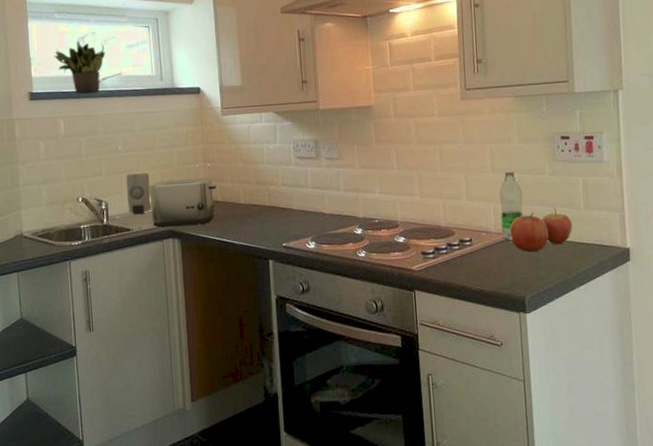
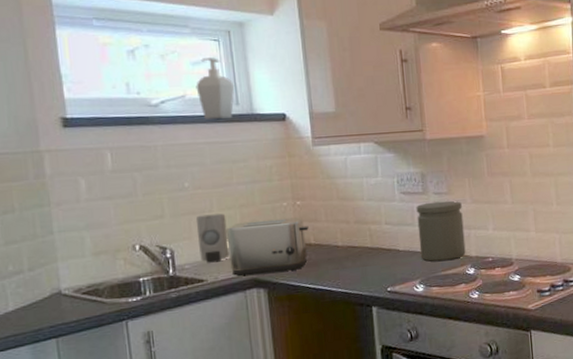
potted plant: present [54,39,105,94] -> none [93,52,163,121]
soap bottle: none [130,41,160,94] -> present [196,58,235,120]
jar: none [309,165,354,221] -> present [416,200,466,262]

